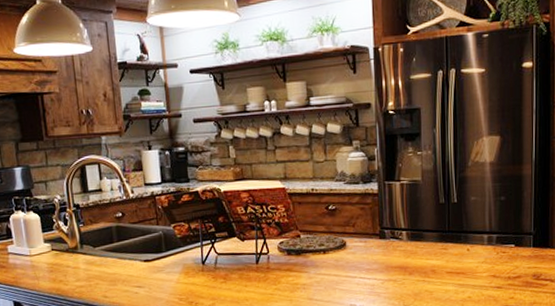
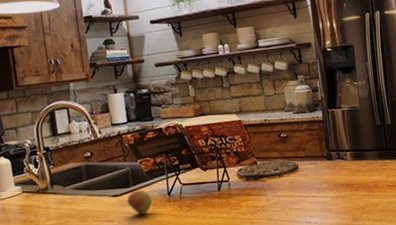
apple: none [158,255,185,283] -> present [127,189,152,215]

